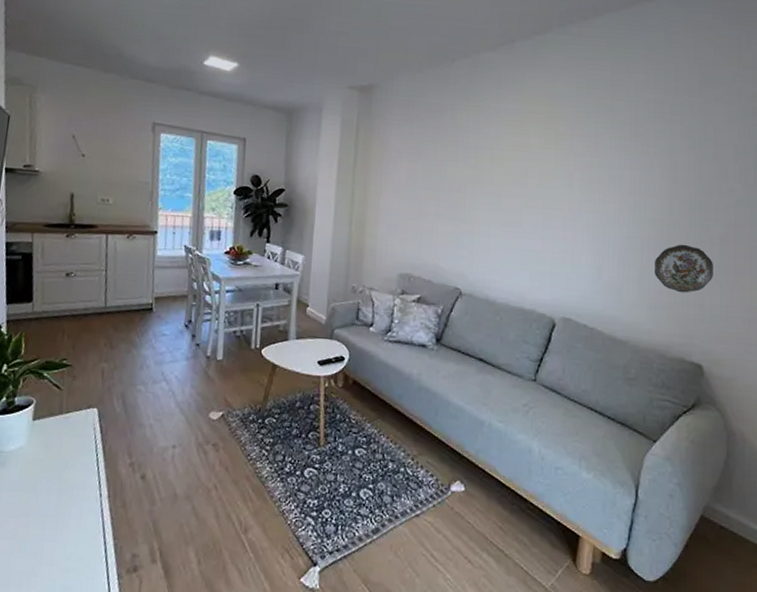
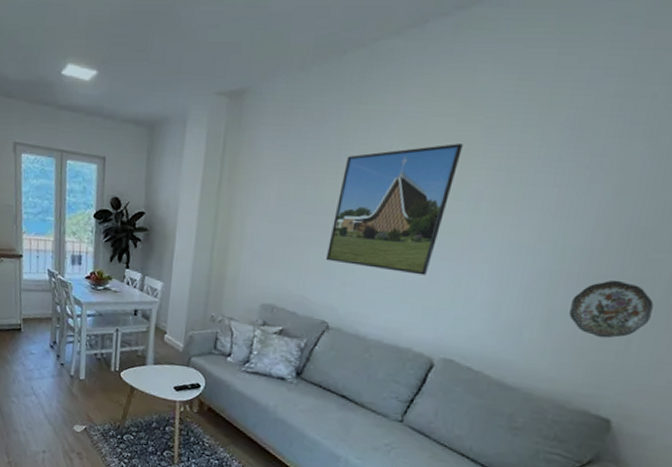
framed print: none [454,134,553,244] -> present [326,143,463,276]

